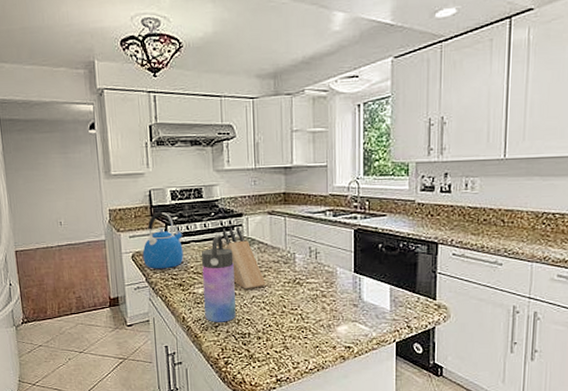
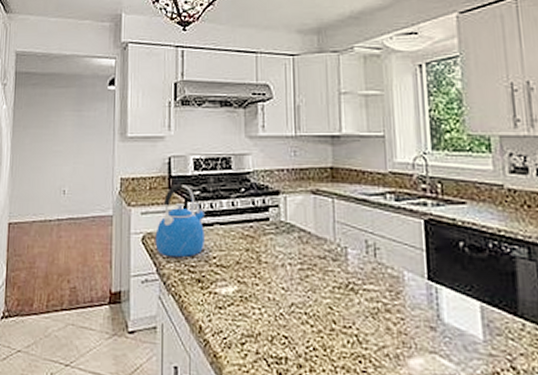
water bottle: present [202,236,236,322] -> none [227,218,269,338]
knife block: present [222,226,266,290] -> none [254,207,309,294]

